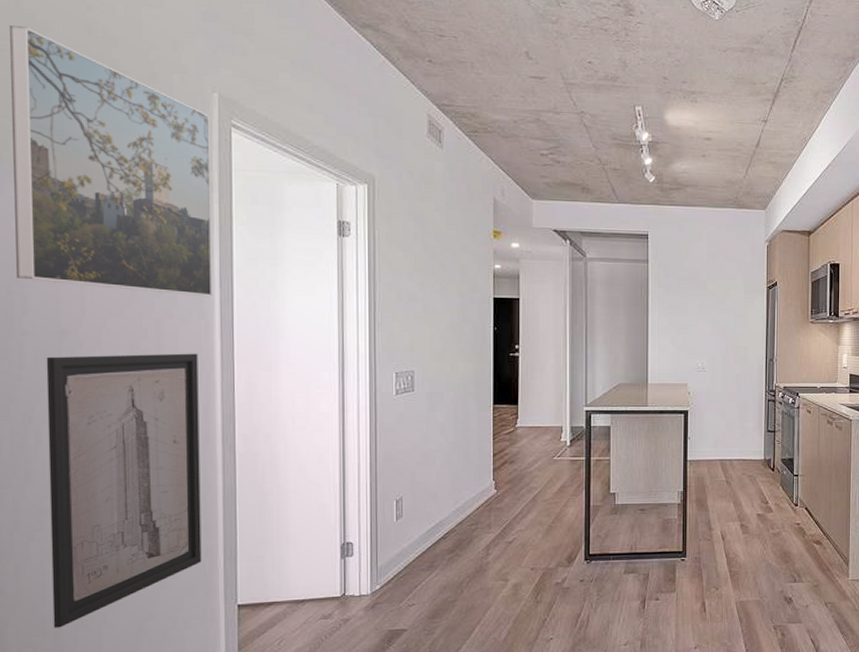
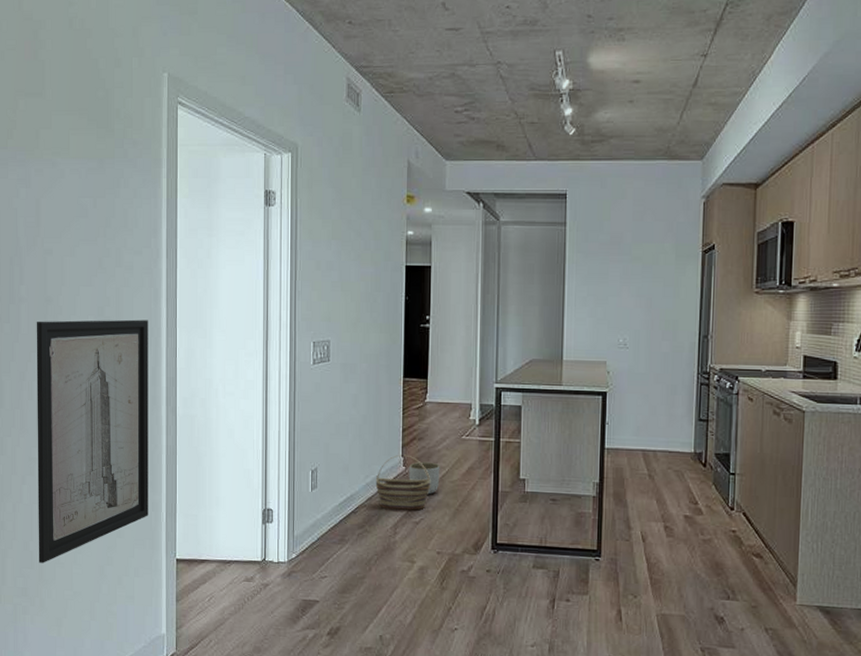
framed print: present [10,25,213,297] -> none [14,26,161,267]
basket: none [466,478,524,533] -> present [375,454,431,511]
planter: none [501,483,532,515] -> present [409,461,440,495]

